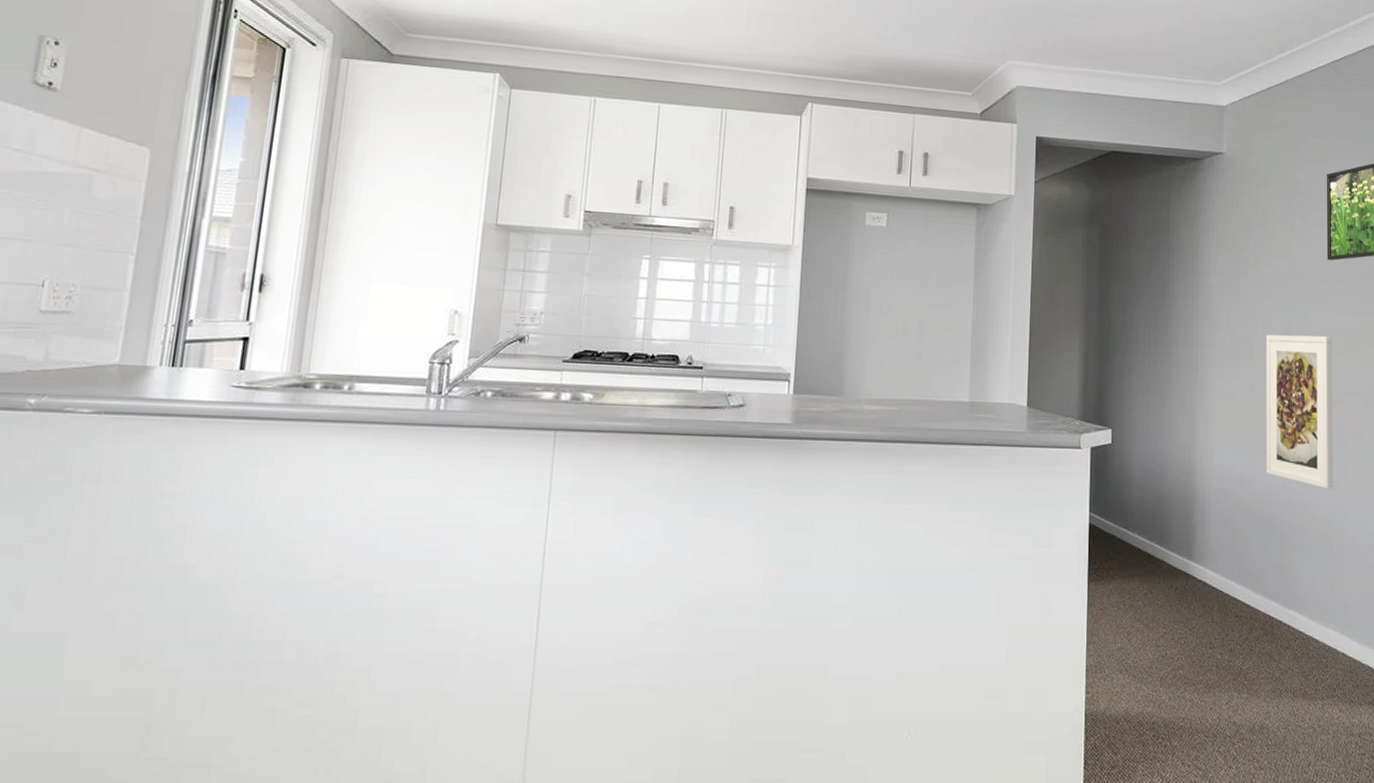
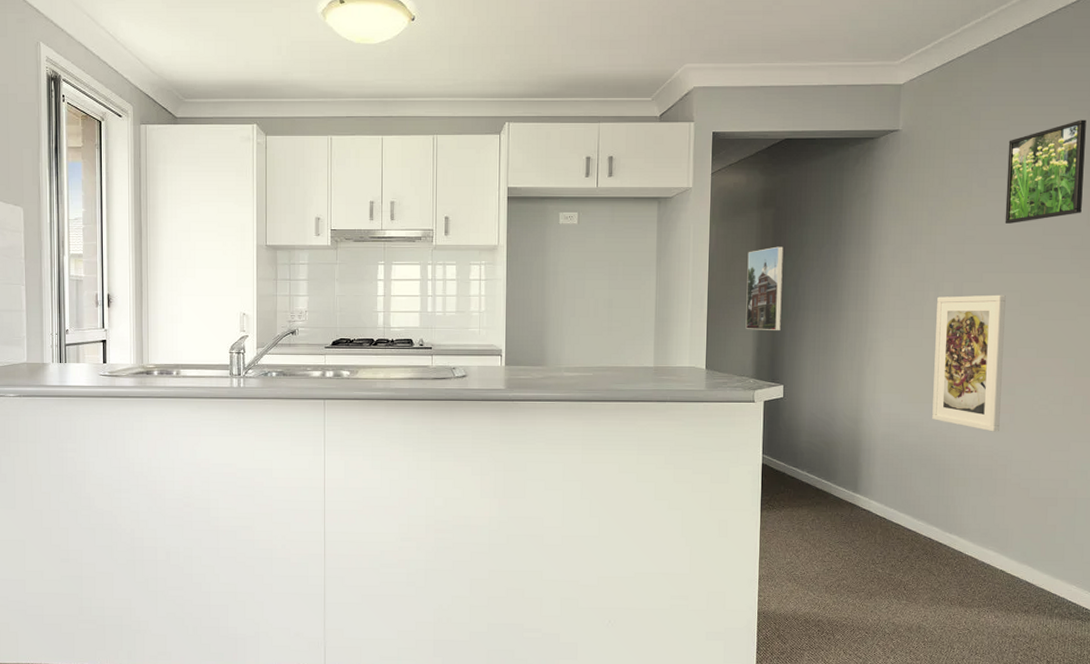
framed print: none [1071,268,1110,364] -> present [745,246,783,330]

